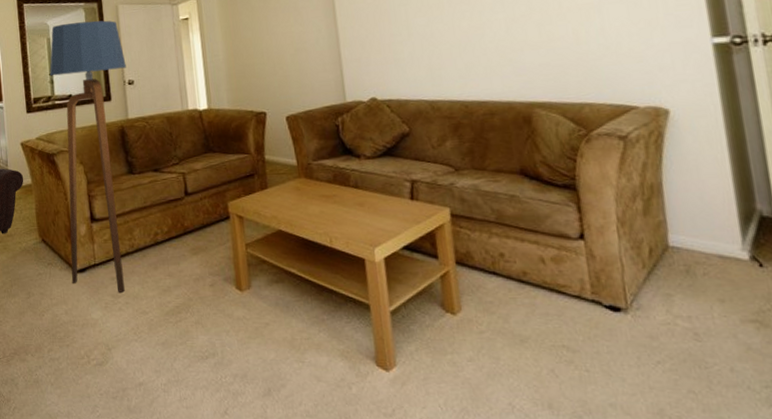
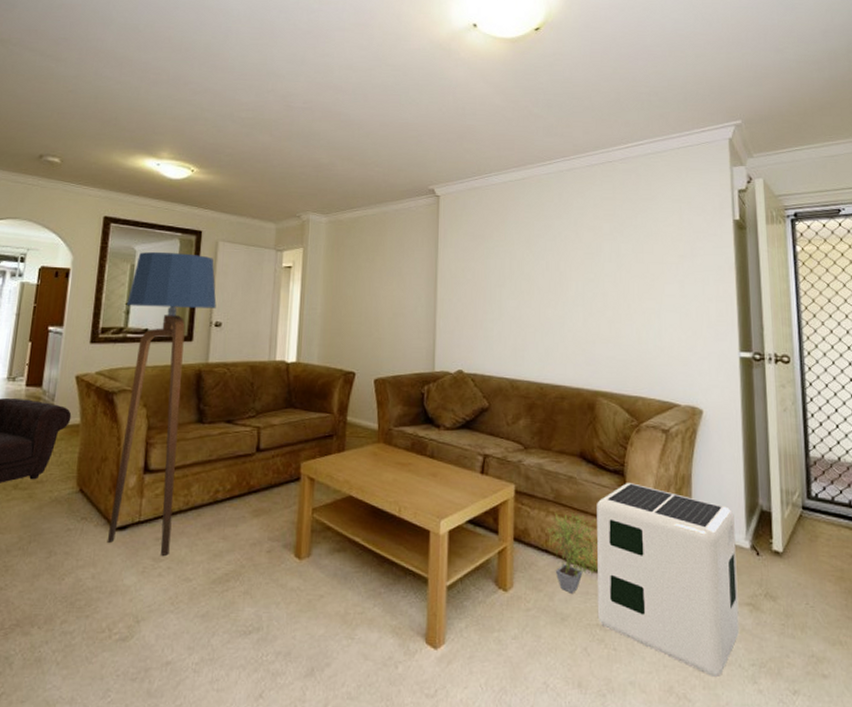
potted plant: none [491,232,557,315] -> present [547,512,598,593]
air purifier: none [547,197,745,399] -> present [597,483,740,677]

